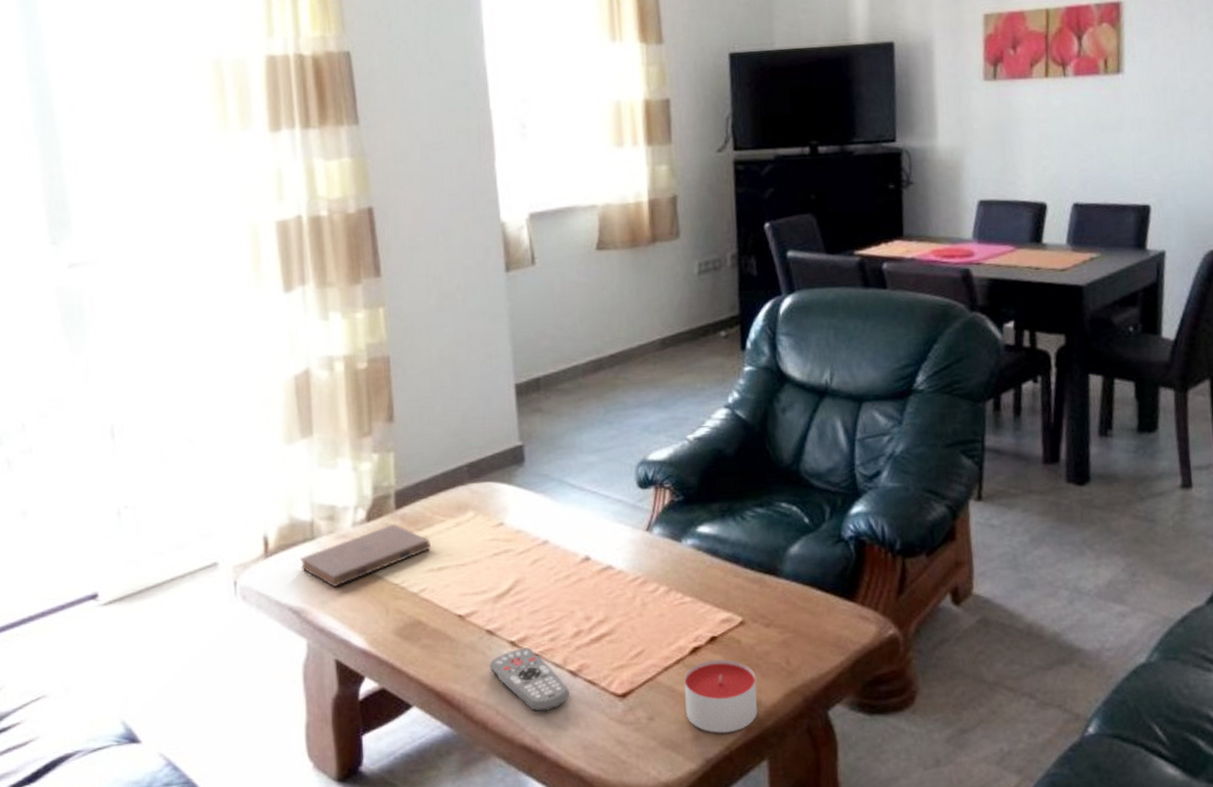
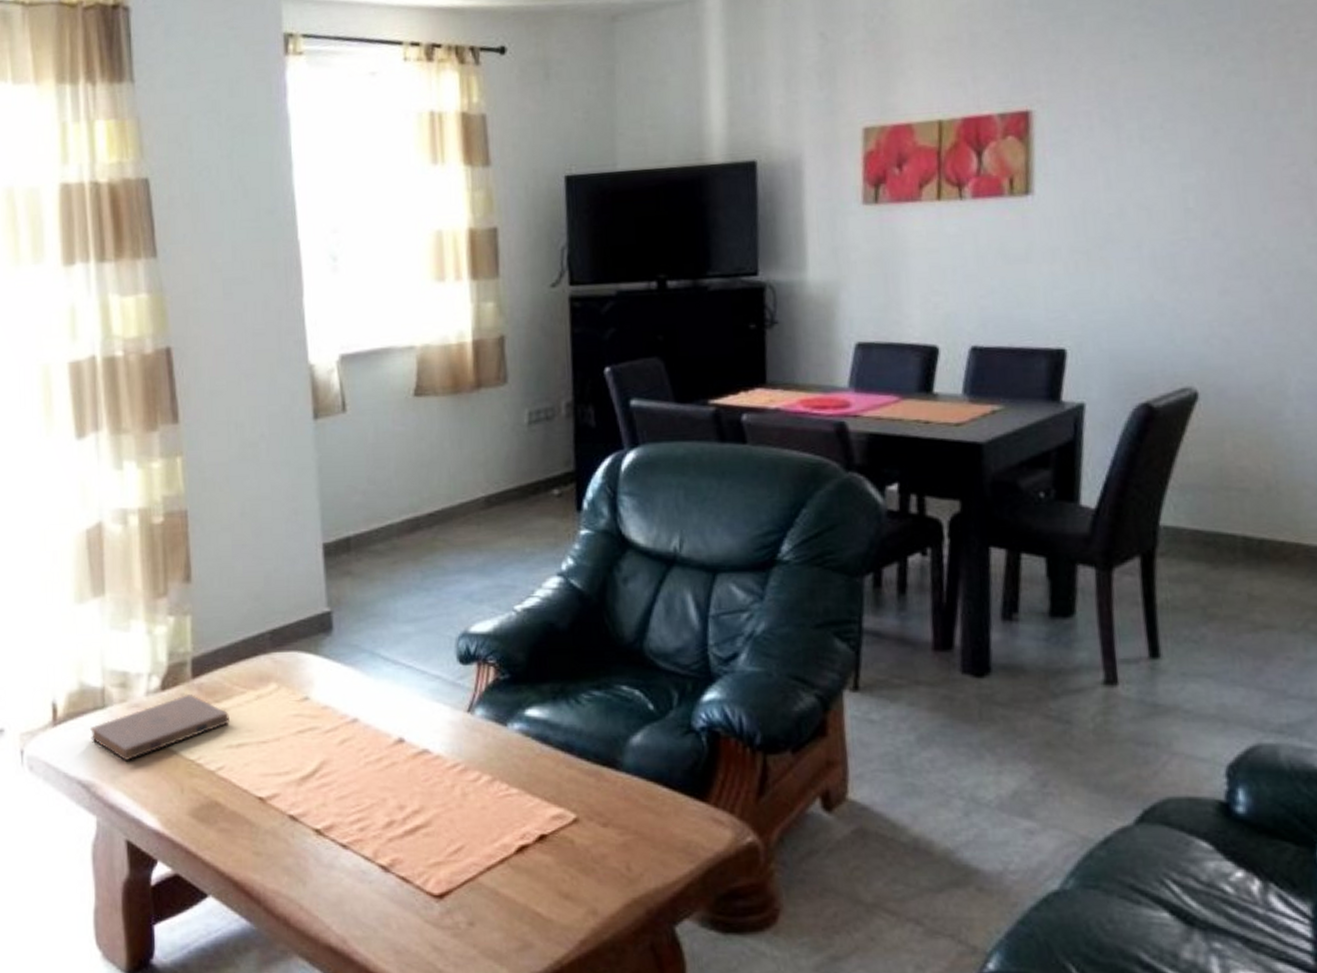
remote control: present [489,647,570,711] -> none [292,837,381,909]
candle: present [684,659,758,733] -> none [509,861,593,945]

